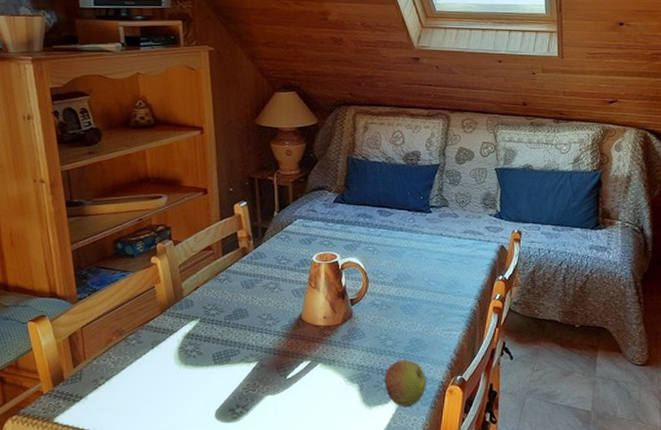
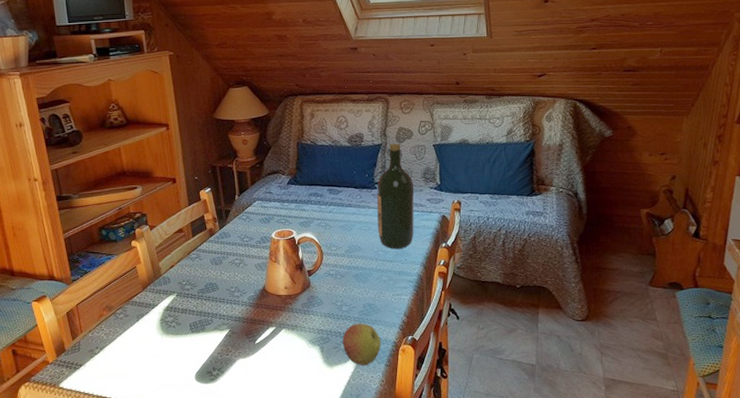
wine bottle: none [430,164,472,280] -> present [377,143,415,249]

